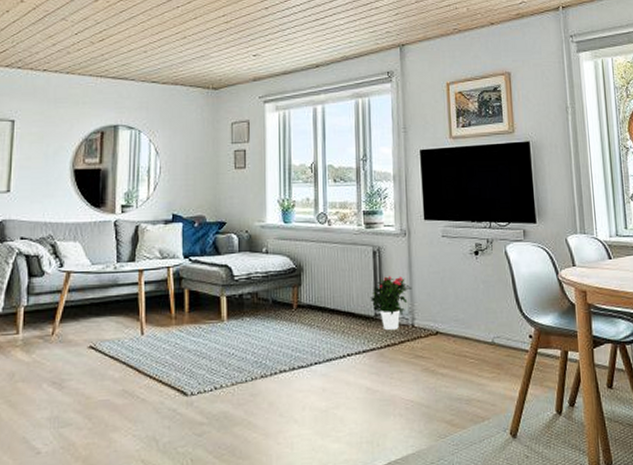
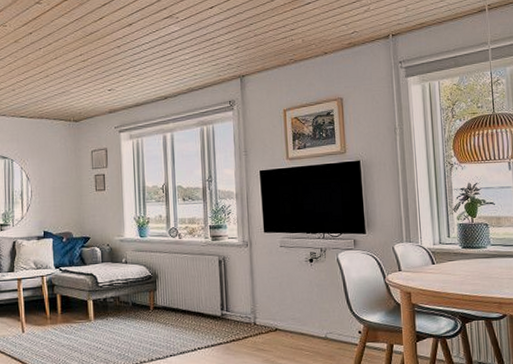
potted flower: present [370,276,413,331] -> none [217,281,254,328]

